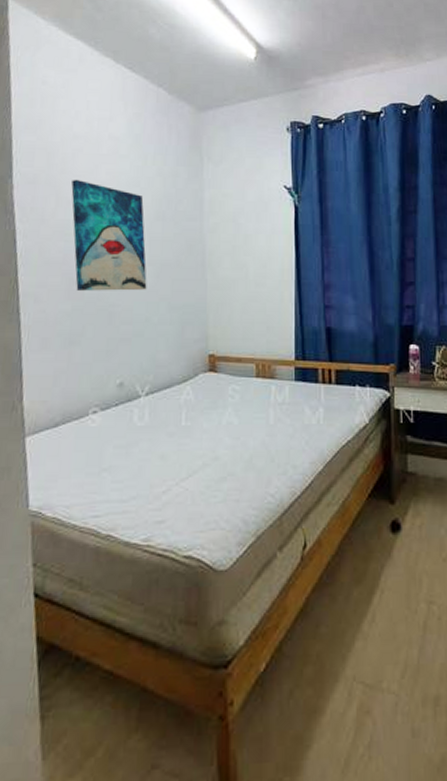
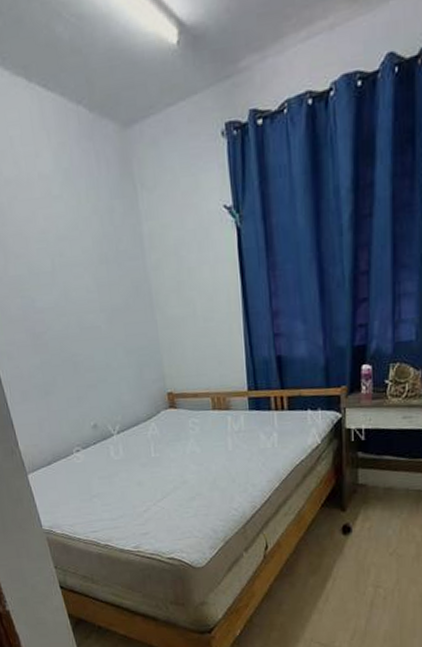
wall art: present [71,179,147,291] -> none [14,230,103,345]

